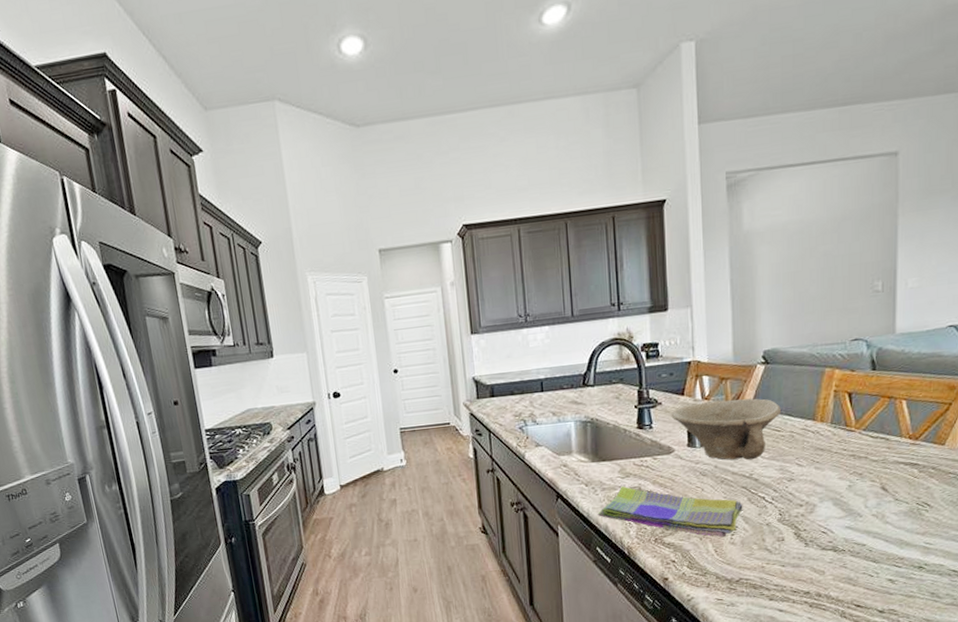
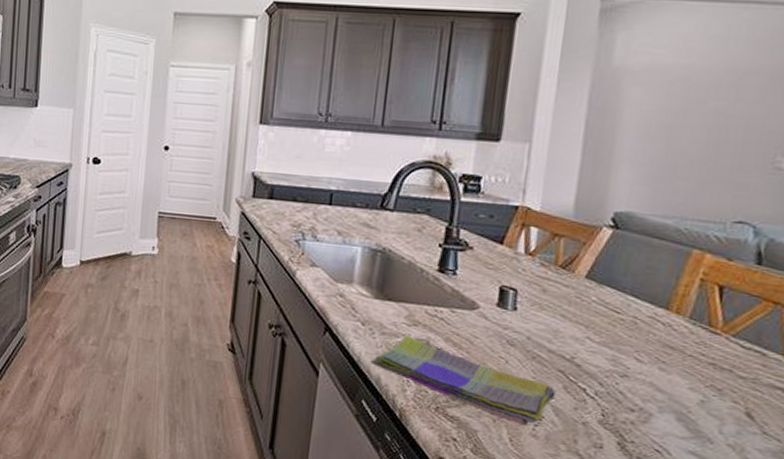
bowl: present [671,398,782,460] -> none [482,257,627,341]

